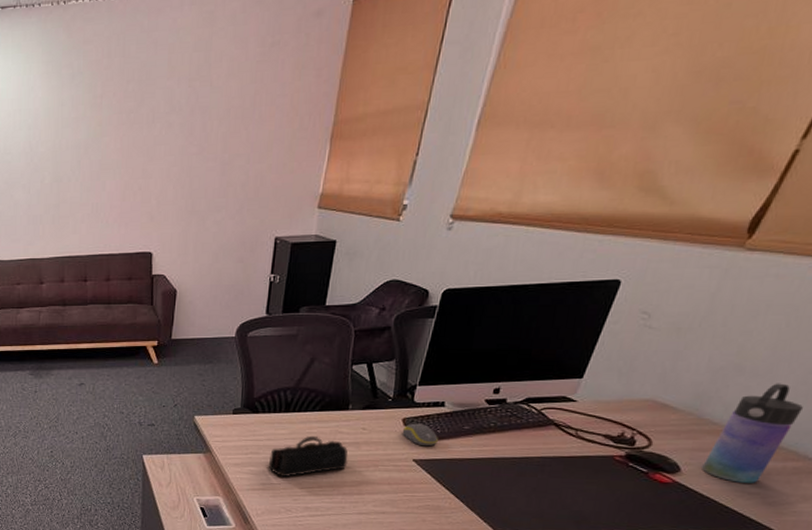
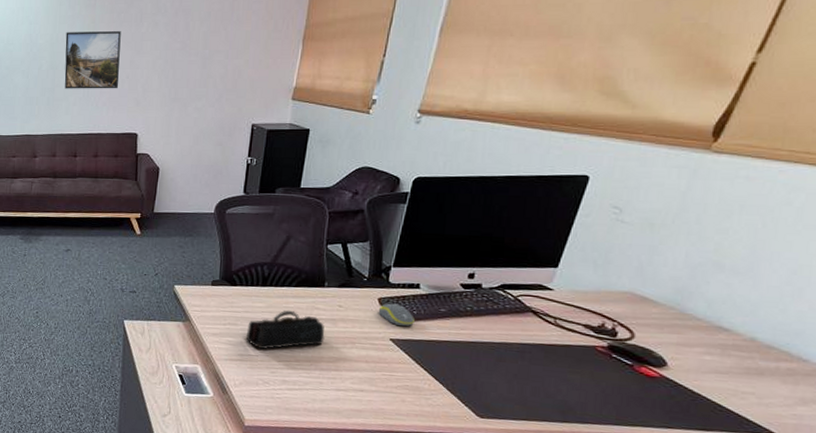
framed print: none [69,135,132,204] -> present [64,31,121,89]
water bottle: present [702,383,803,483] -> none [690,282,790,382]

